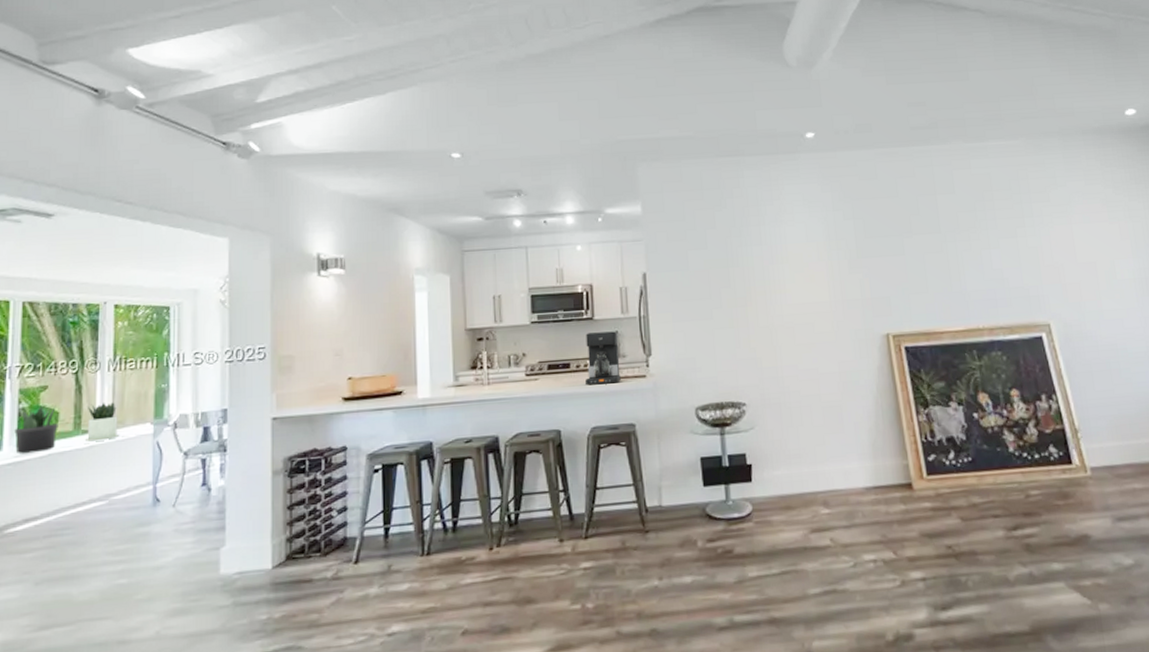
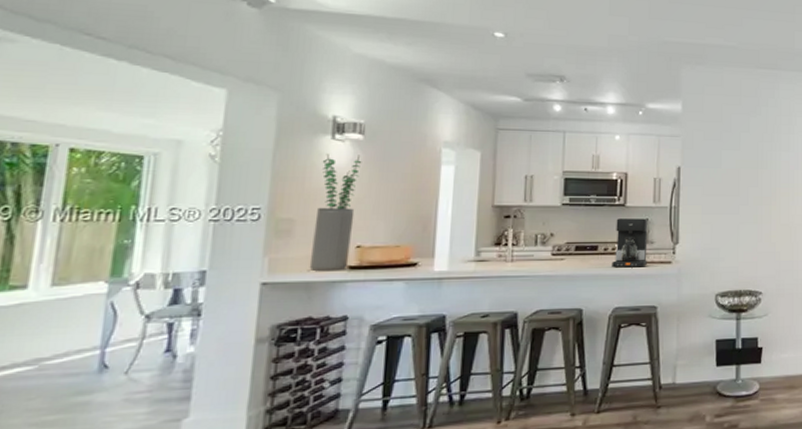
planter: present [85,402,120,442] -> none [13,255,62,299]
vase: none [310,289,346,405] -> present [309,154,362,272]

